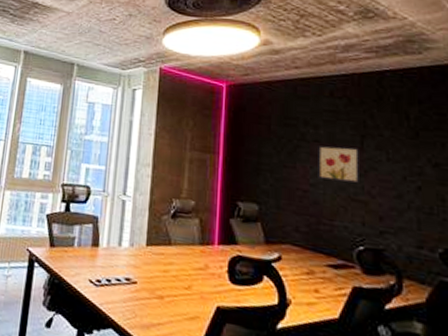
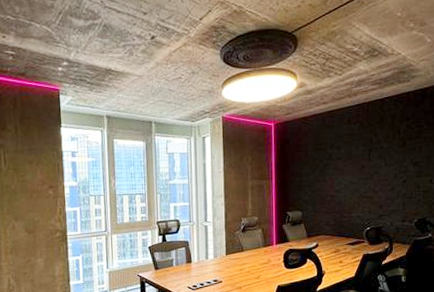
wall art: present [318,146,359,183] -> none [340,159,367,185]

